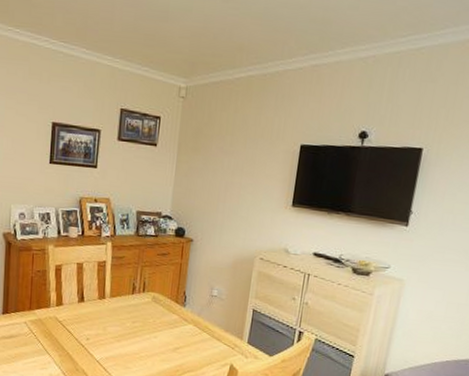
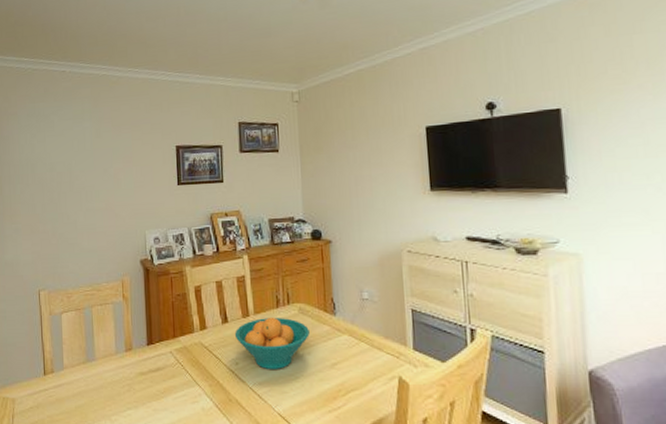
fruit bowl: none [89,301,159,348] -> present [234,317,310,369]

